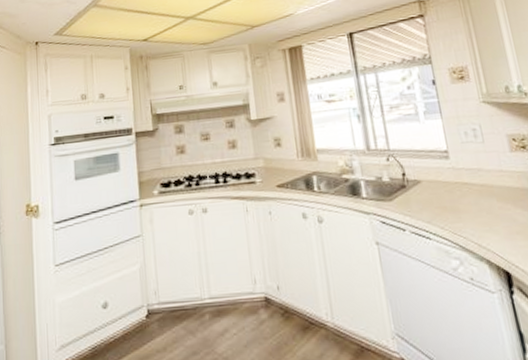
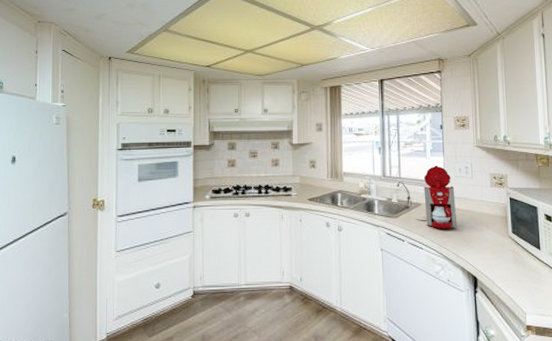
coffee maker: none [416,130,474,211] -> present [415,165,458,228]

